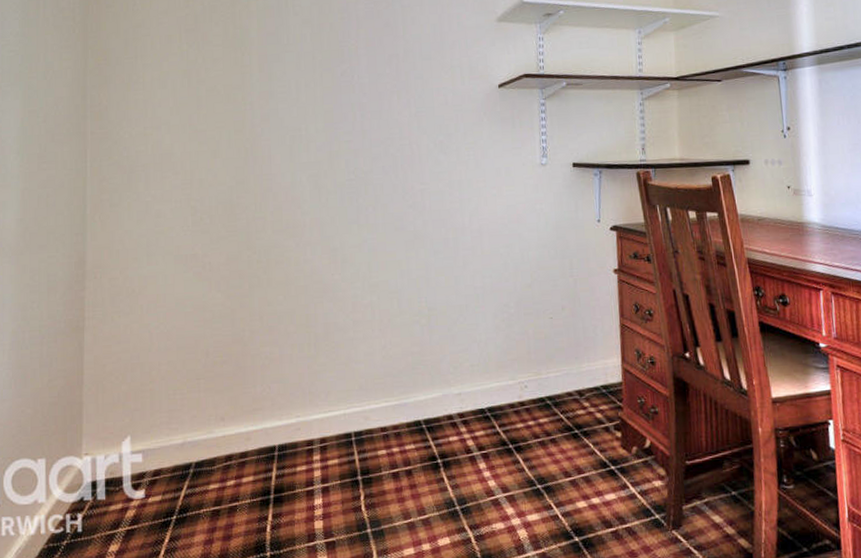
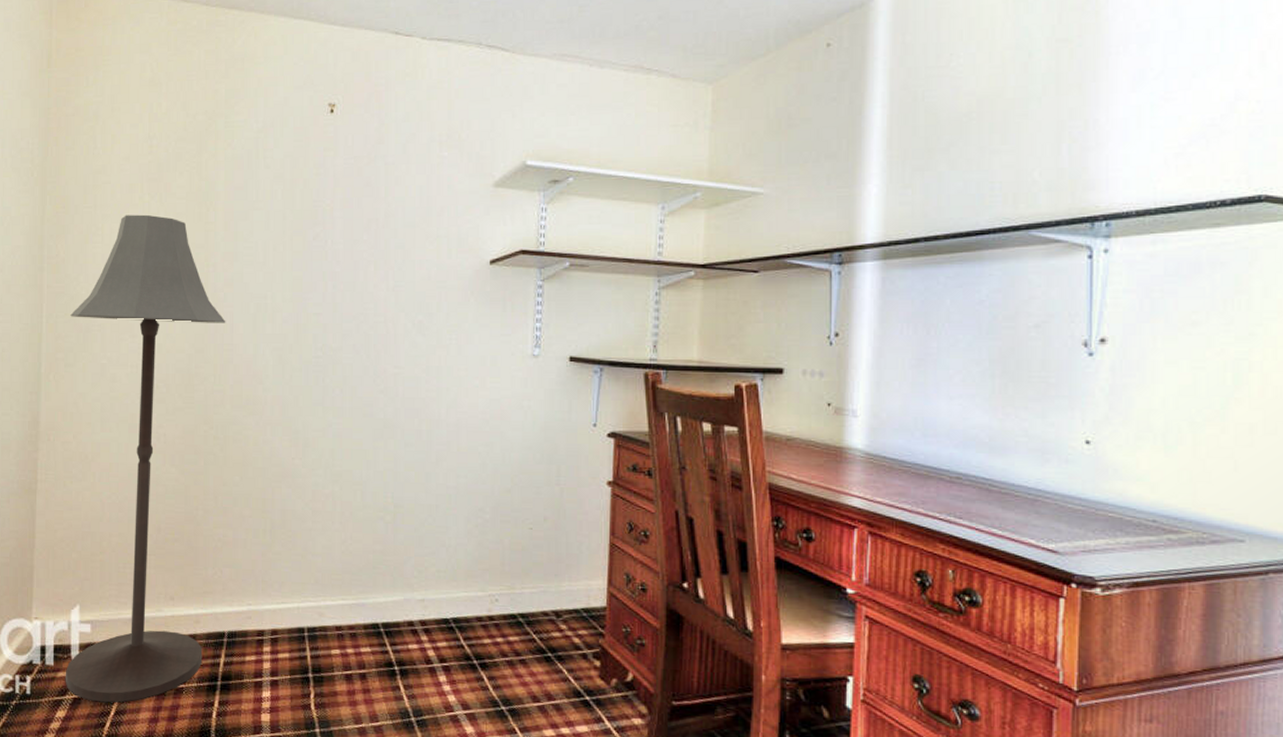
floor lamp: none [114,61,264,531] -> present [65,214,226,703]

